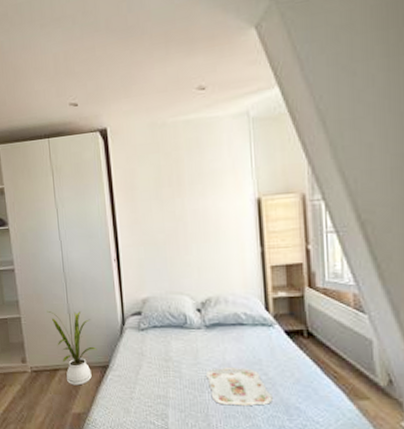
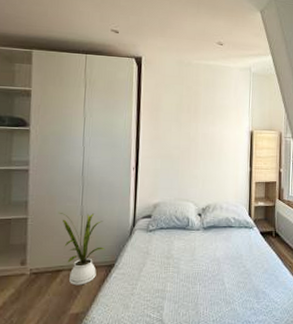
serving tray: present [206,368,273,406] -> none [200,262,247,294]

